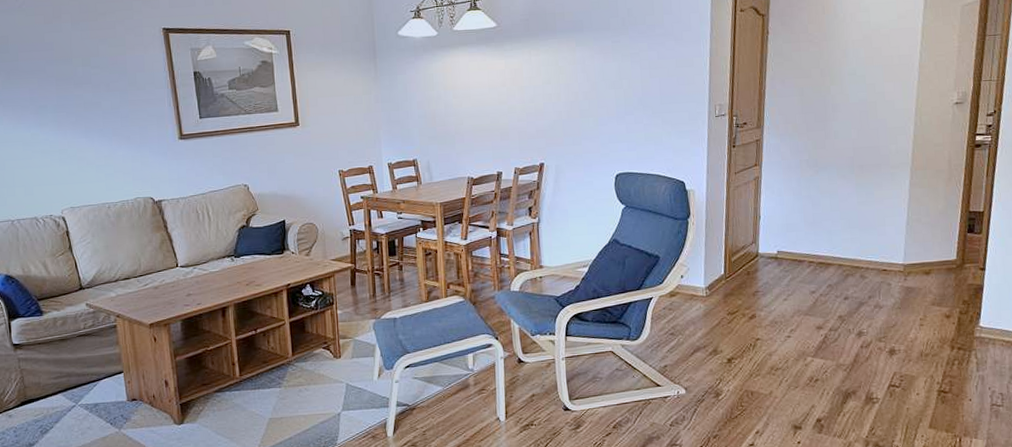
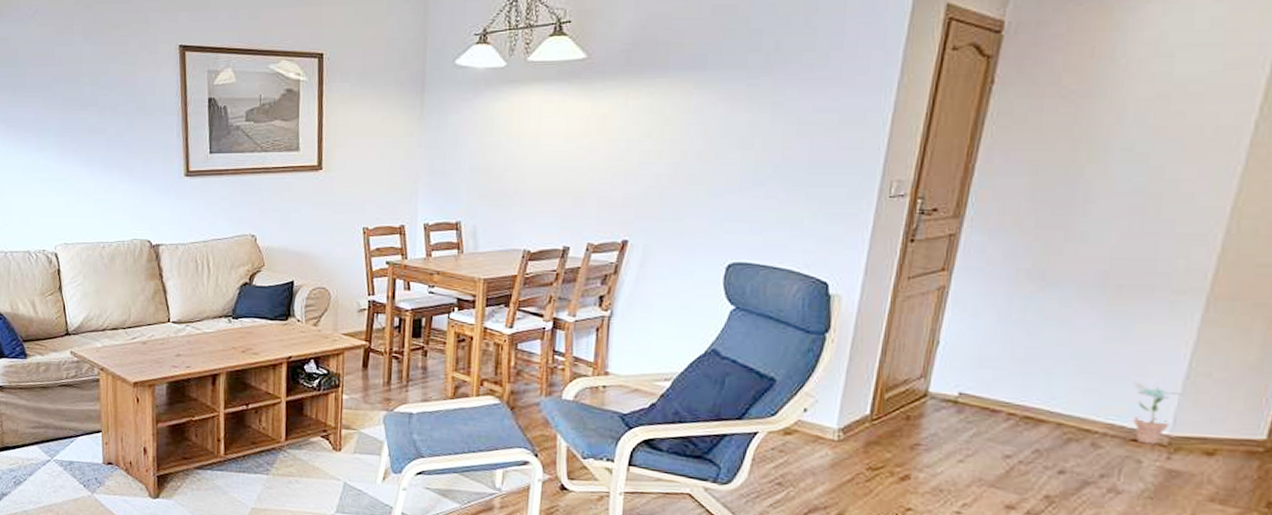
potted plant: none [878,227,908,272] -> present [1133,380,1184,445]

